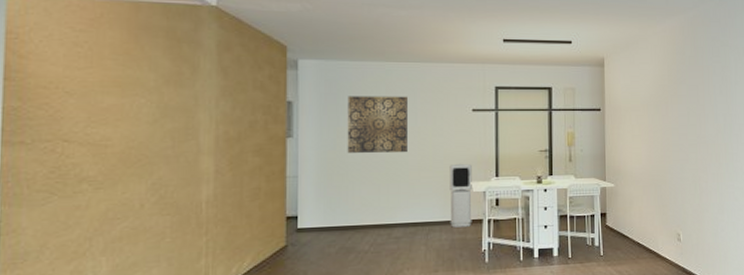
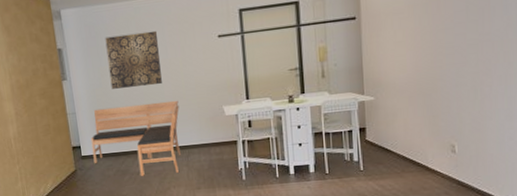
bench: none [312,171,424,255] -> present [90,100,182,176]
air purifier: present [449,163,472,228] -> none [201,89,228,150]

